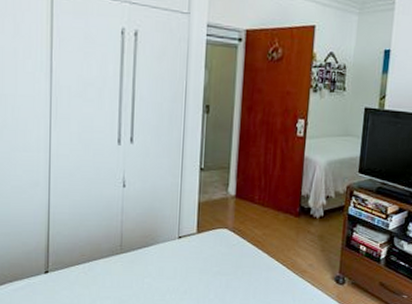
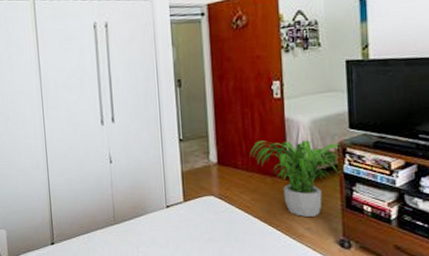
potted plant: none [267,177,349,254] -> present [249,140,342,217]

